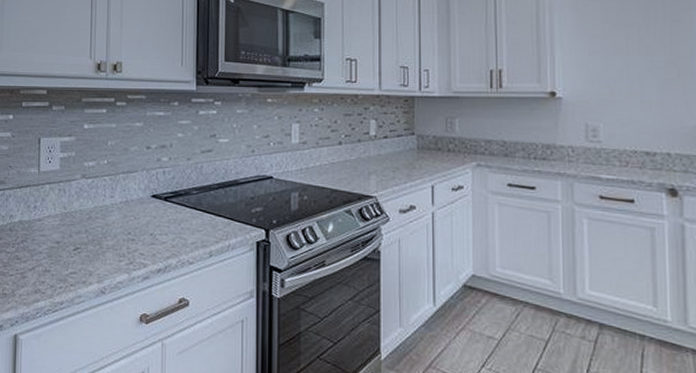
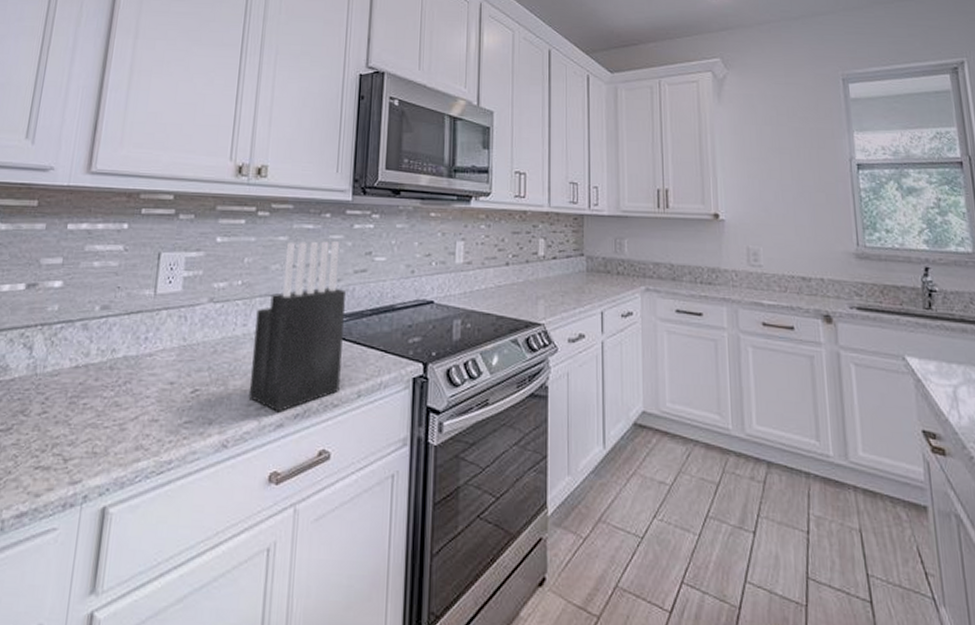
knife block: none [119,126,195,268] -> present [248,241,346,413]

